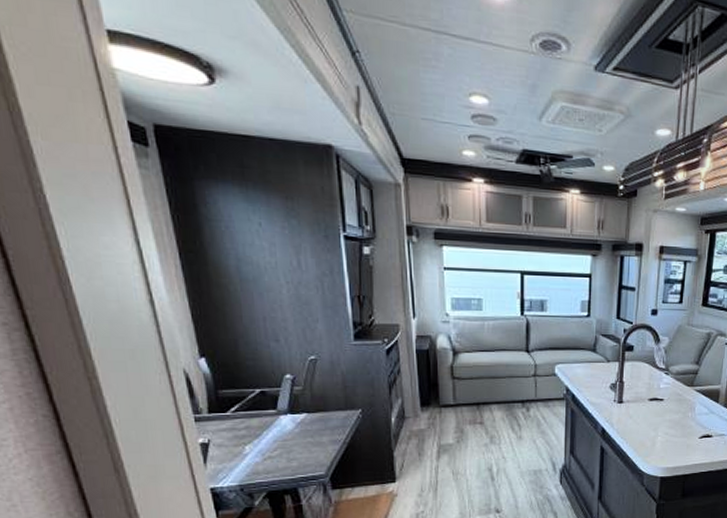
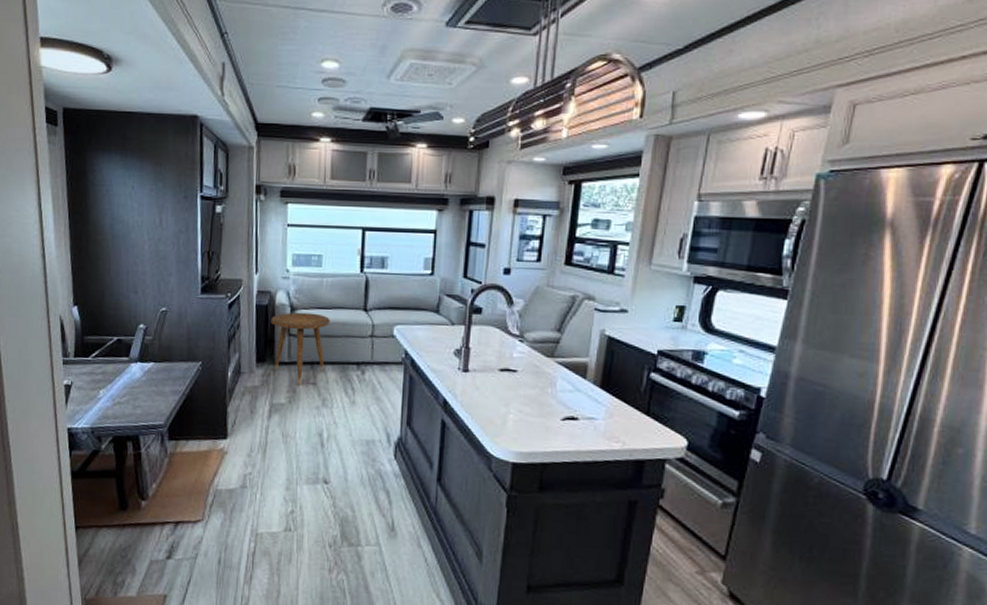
side table: none [433,355,493,426] -> present [271,312,330,386]

